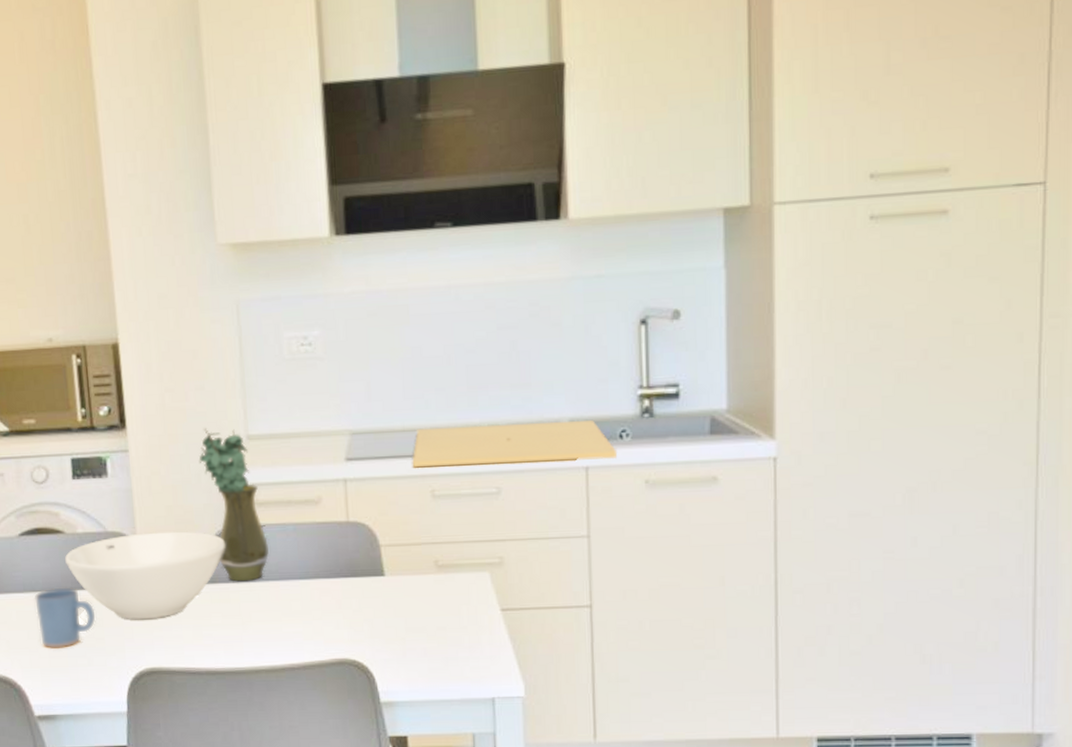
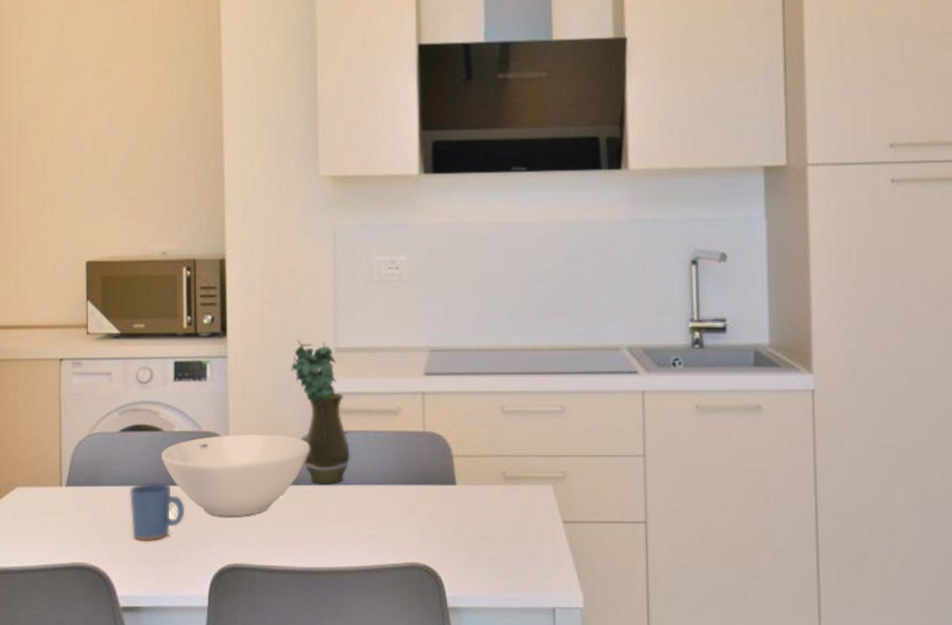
cutting board: present [412,420,618,468] -> none [485,348,671,385]

